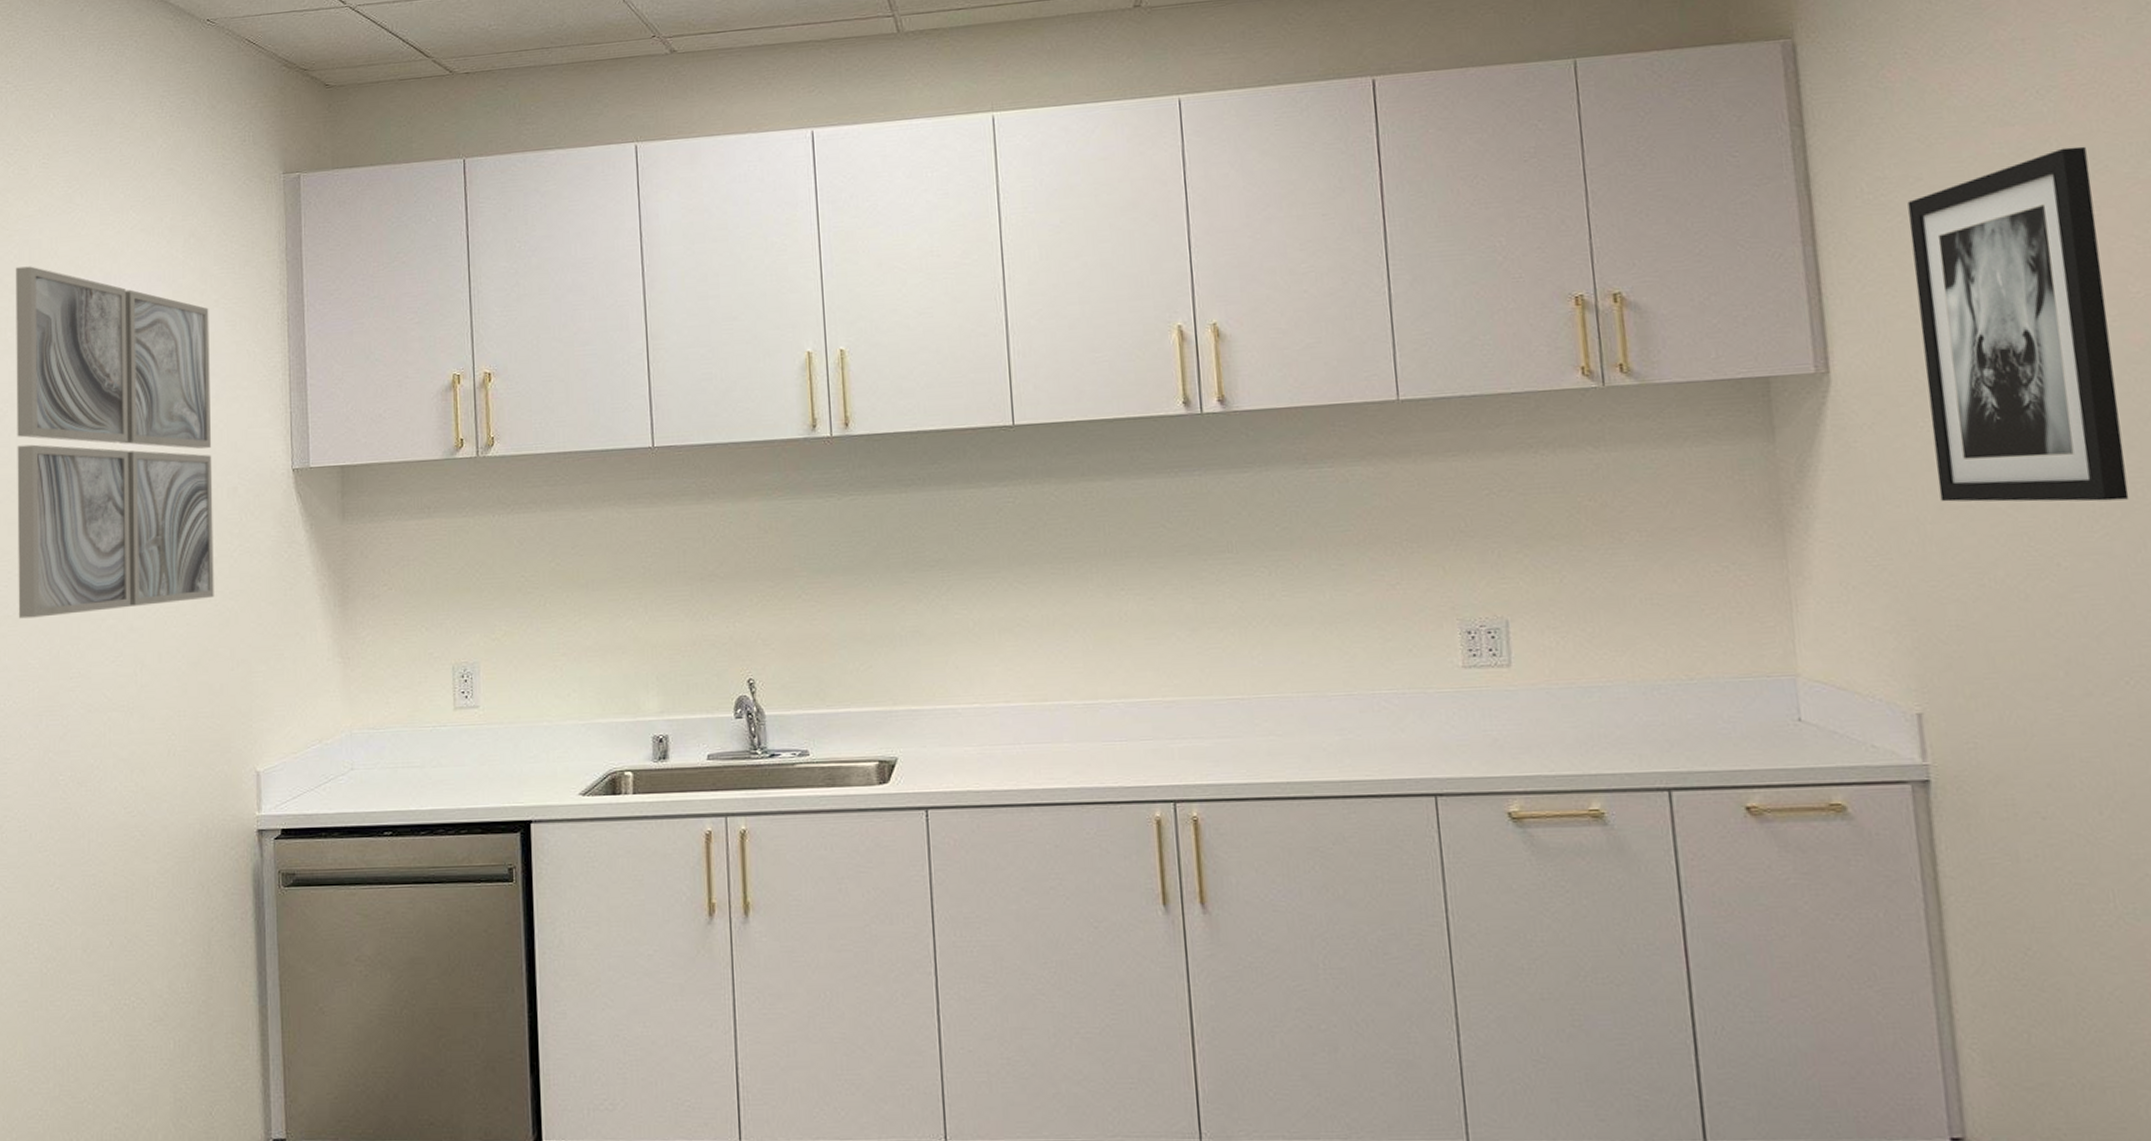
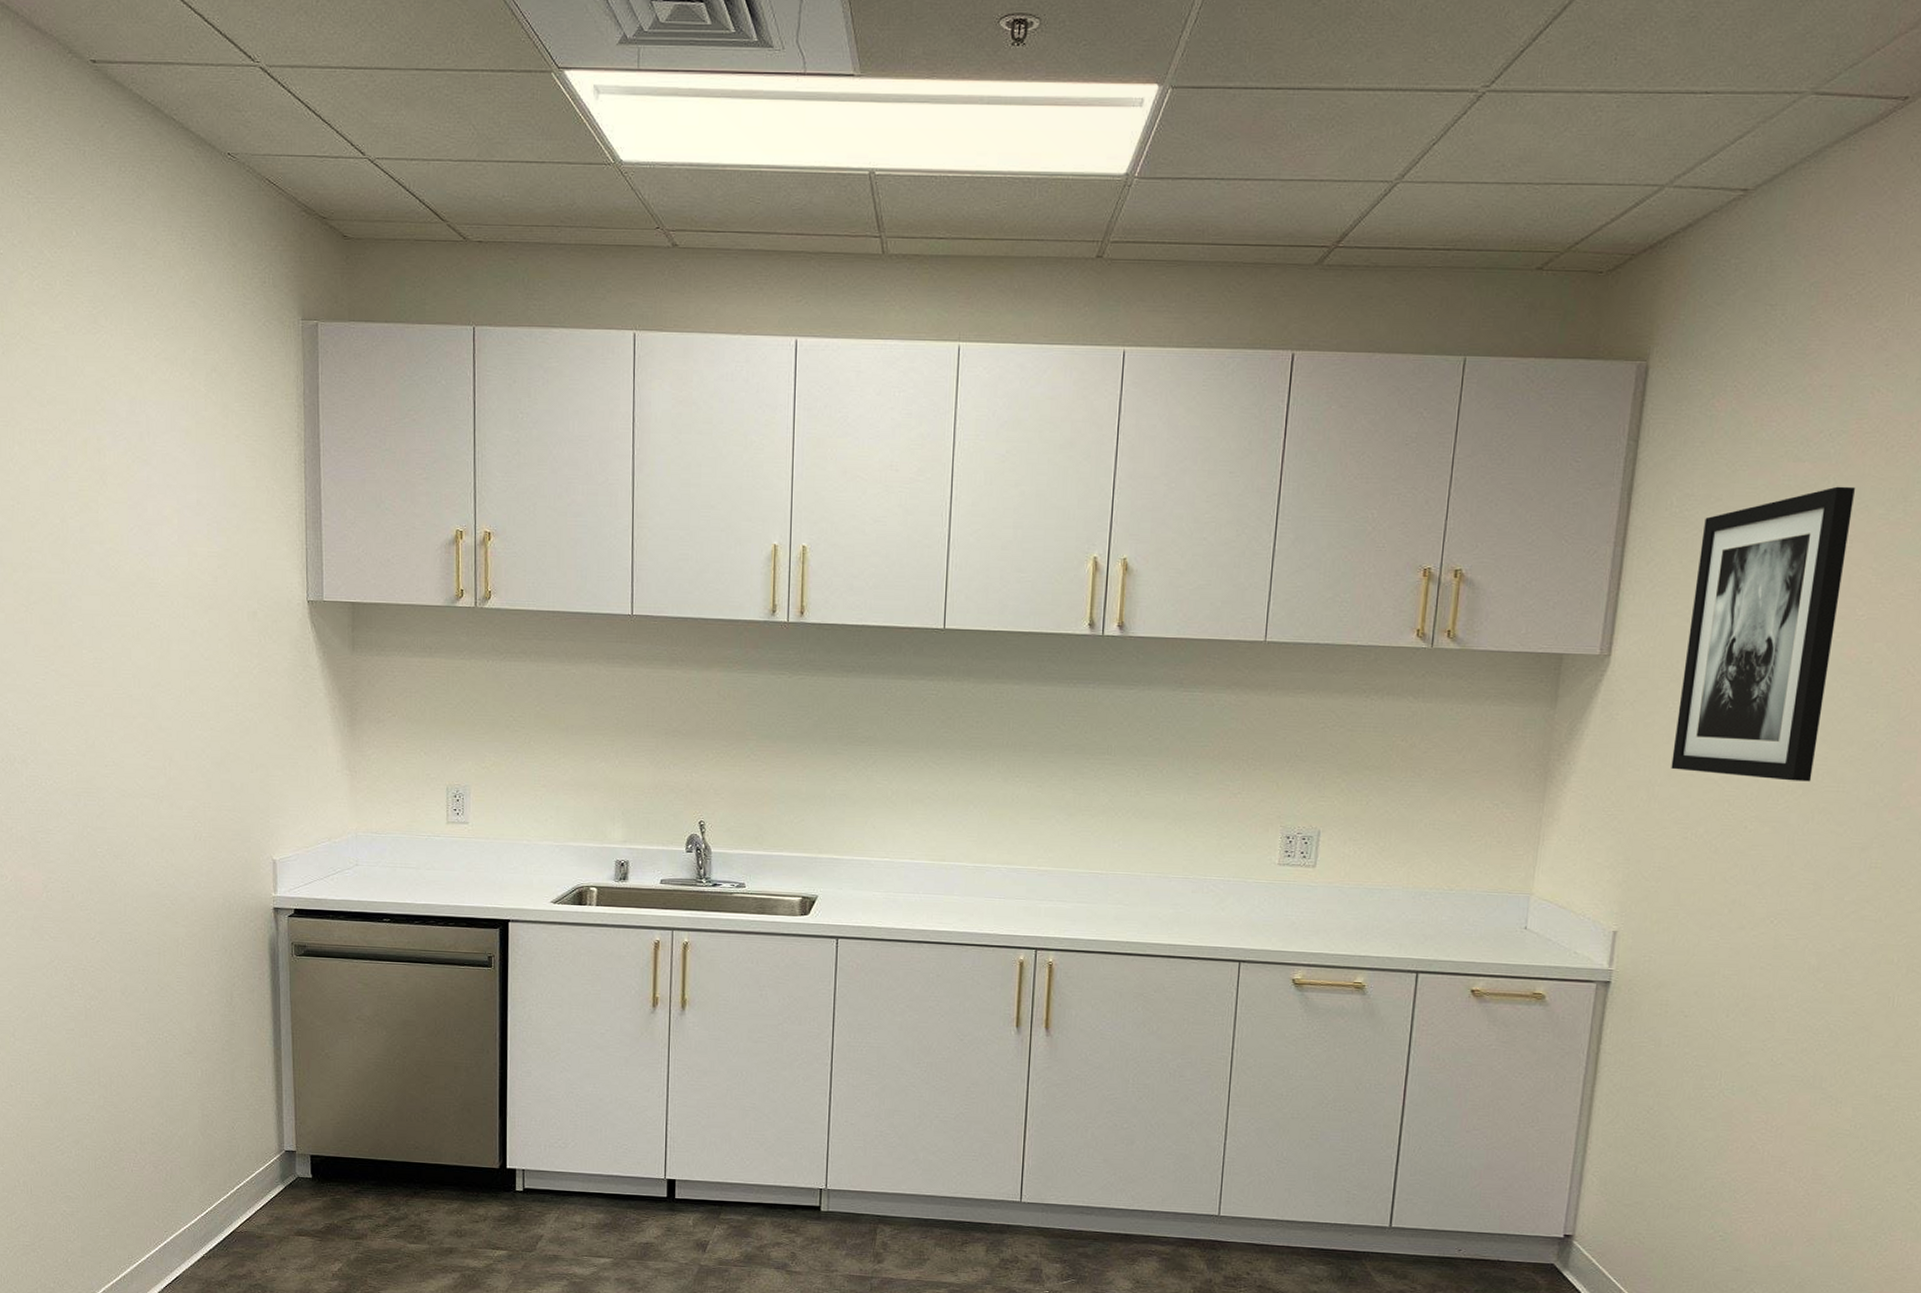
wall art: present [16,266,214,619] -> none [44,381,235,710]

